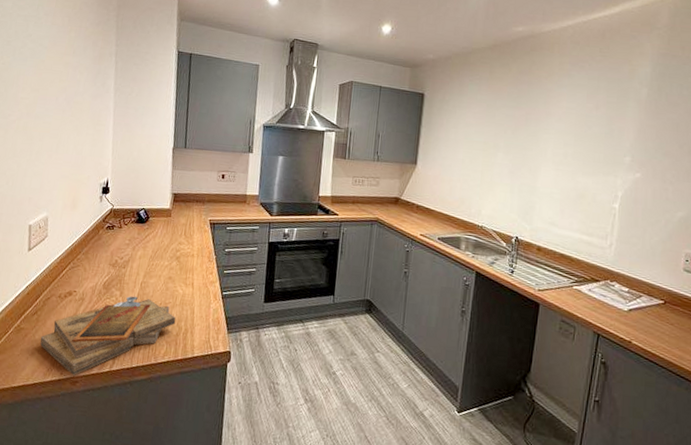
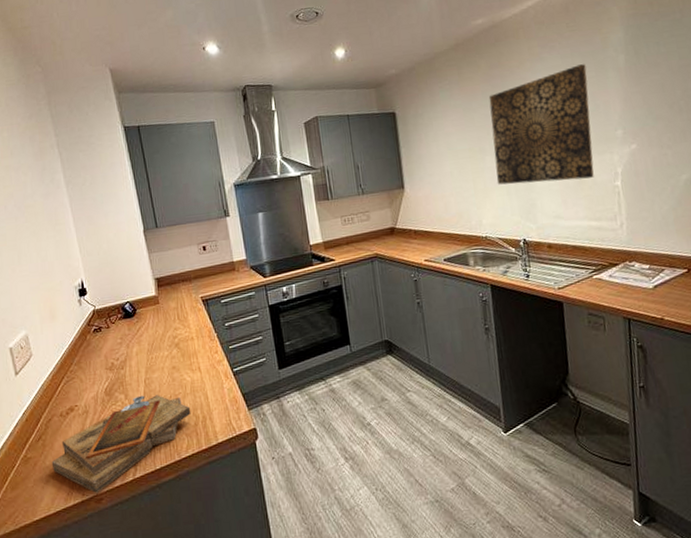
wall art: none [503,88,610,195] -> present [488,64,594,185]

